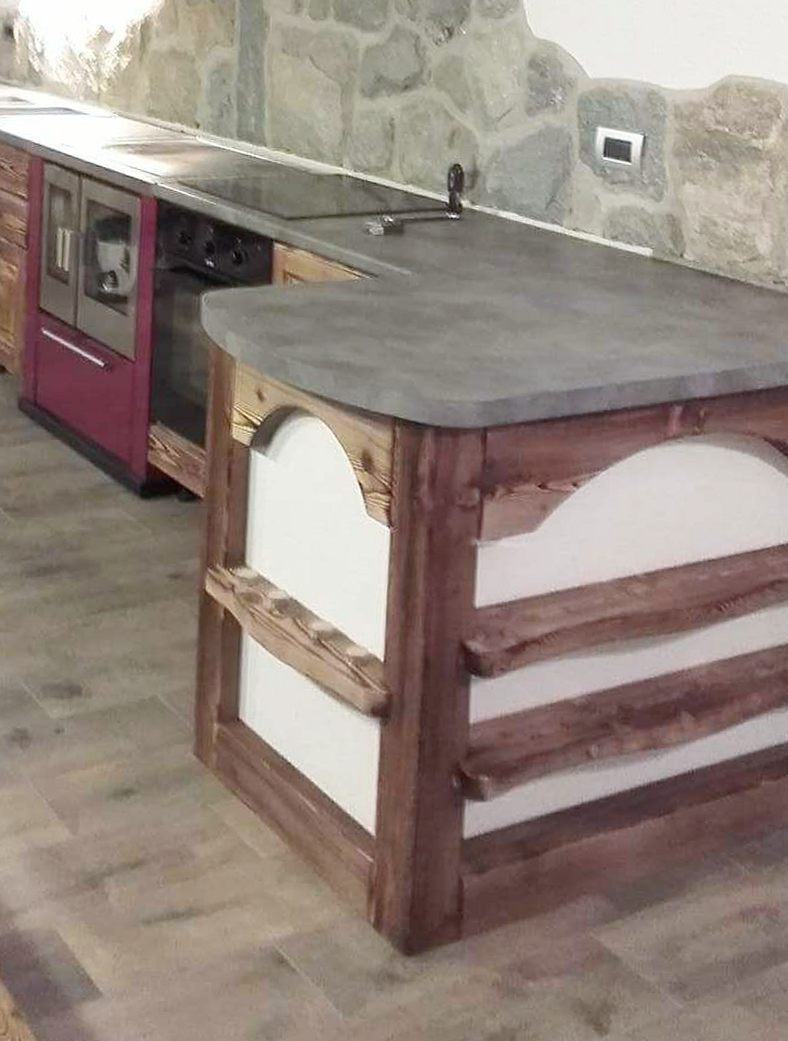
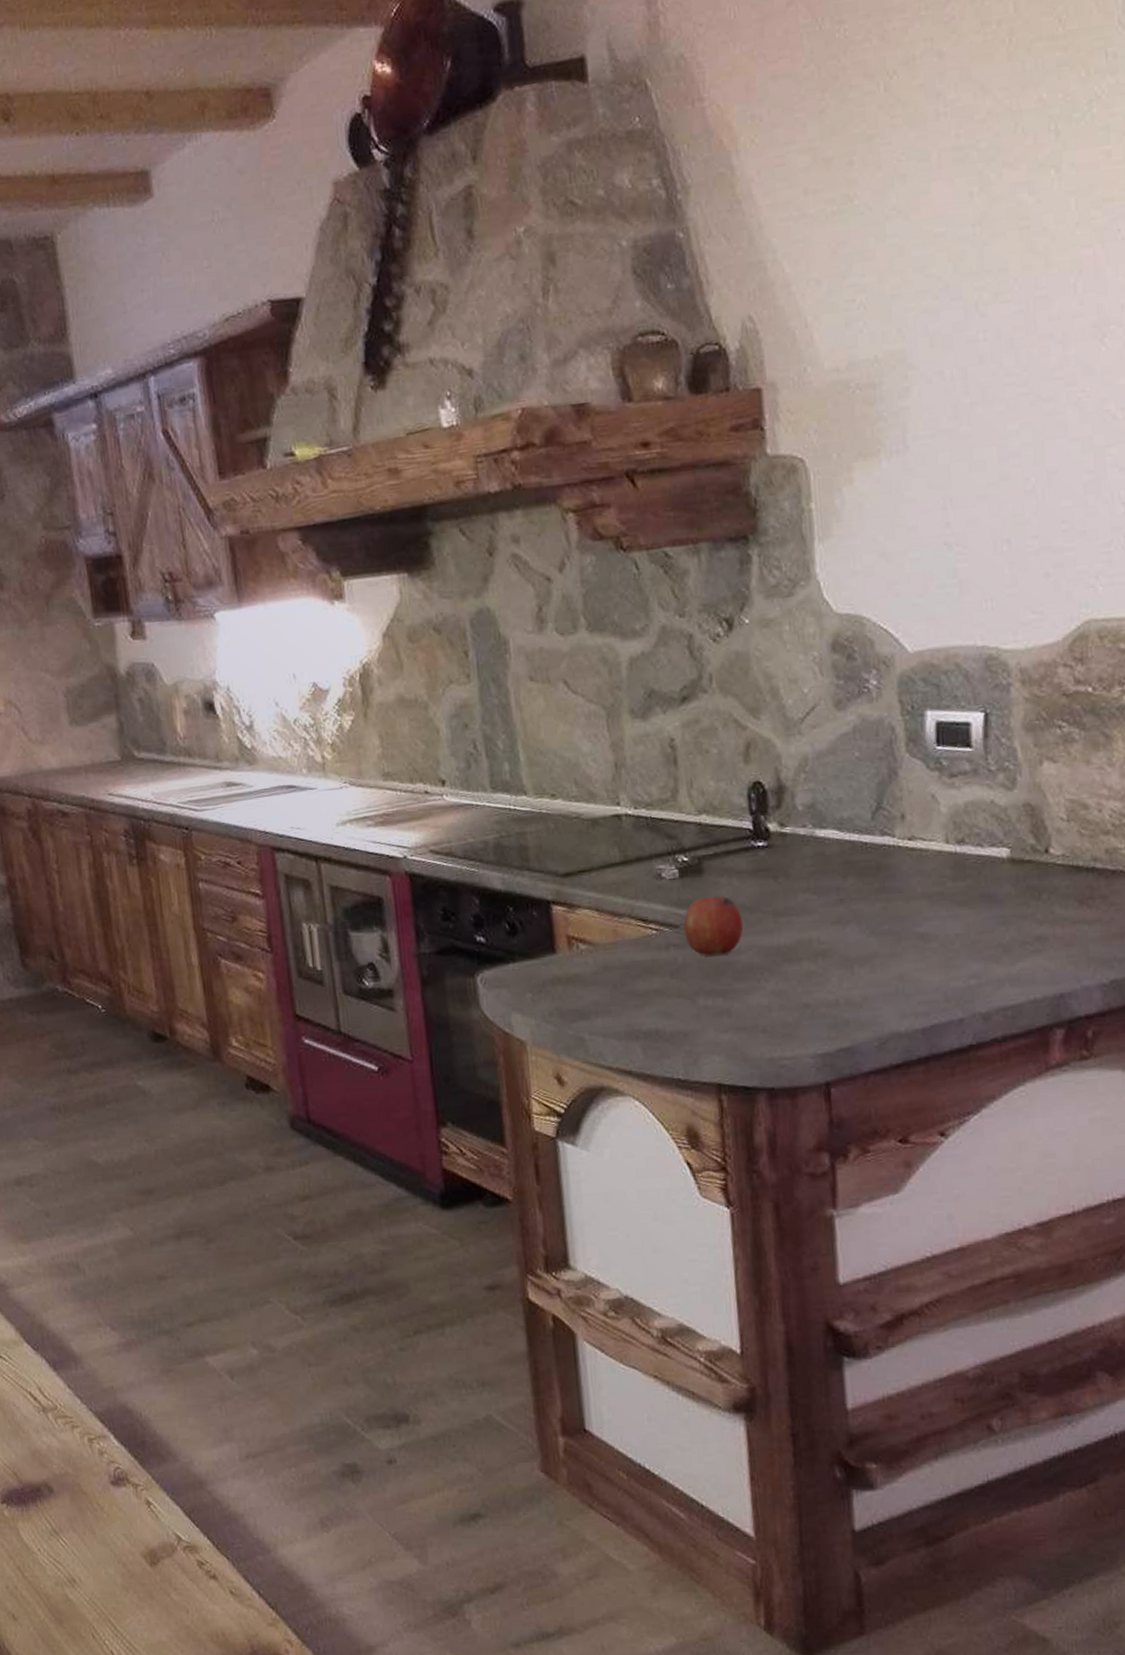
fruit: none [382,255,432,305] -> present [684,896,743,956]

